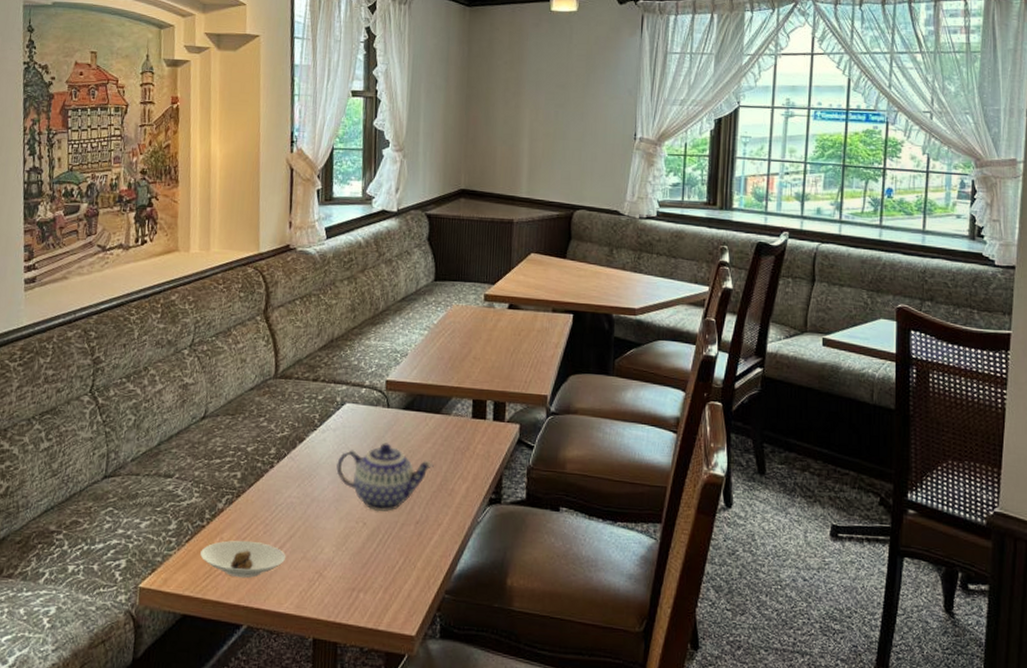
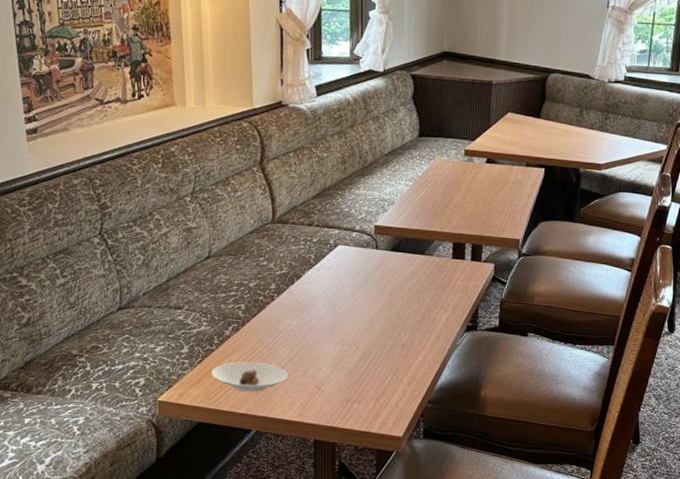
teapot: present [336,443,434,512] -> none [331,279,418,338]

